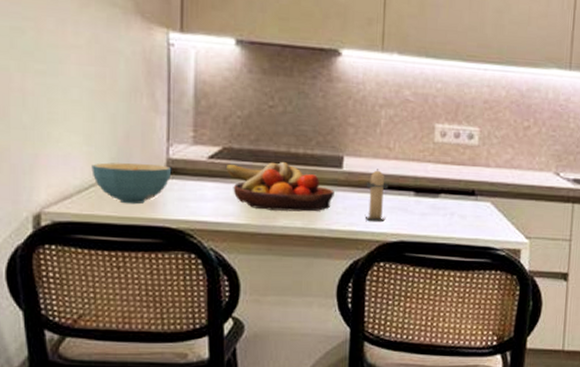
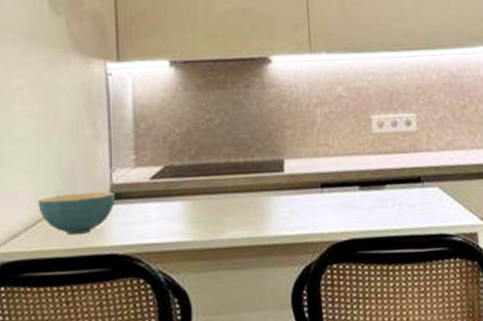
fruit bowl: present [225,161,334,212] -> none [168,172,279,224]
candle: present [364,169,389,223] -> none [309,167,334,223]

